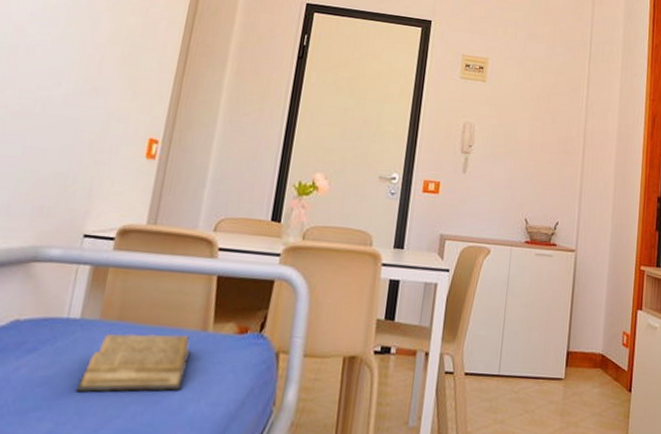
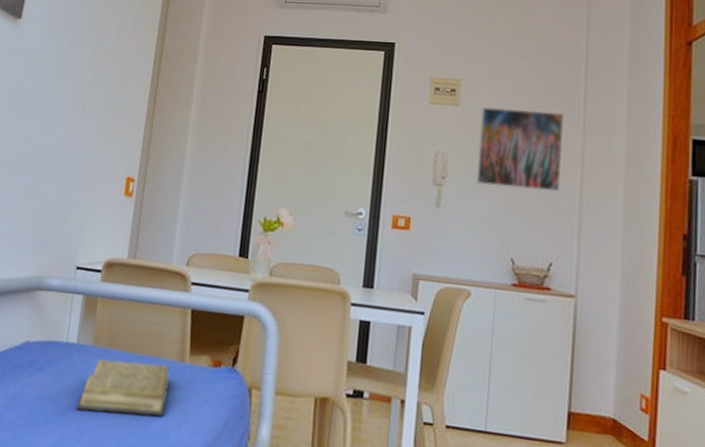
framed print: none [498,84,571,161] -> present [476,107,564,192]

